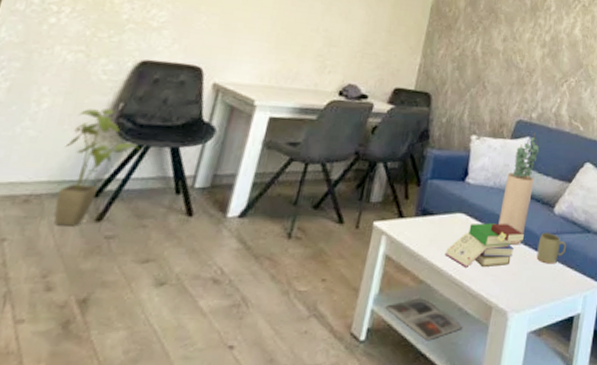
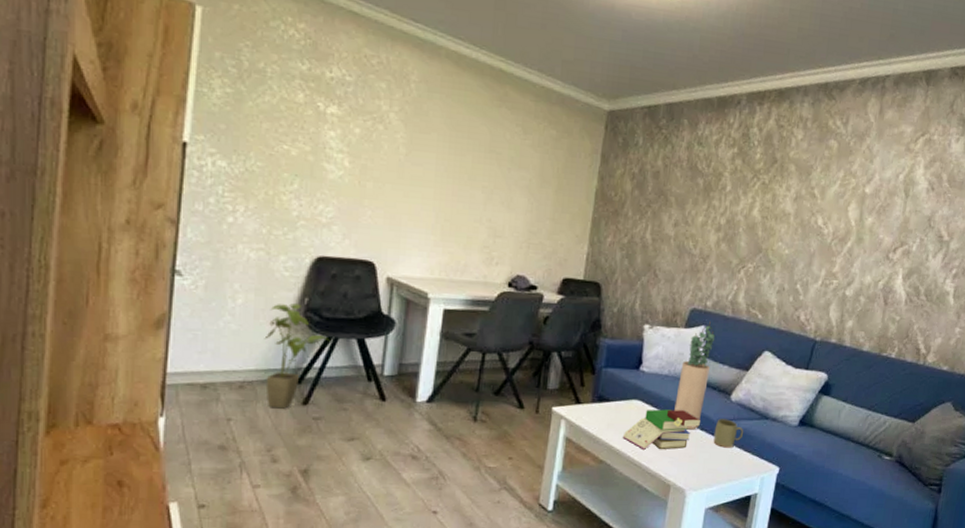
magazine: present [384,298,462,341] -> none [567,476,642,513]

